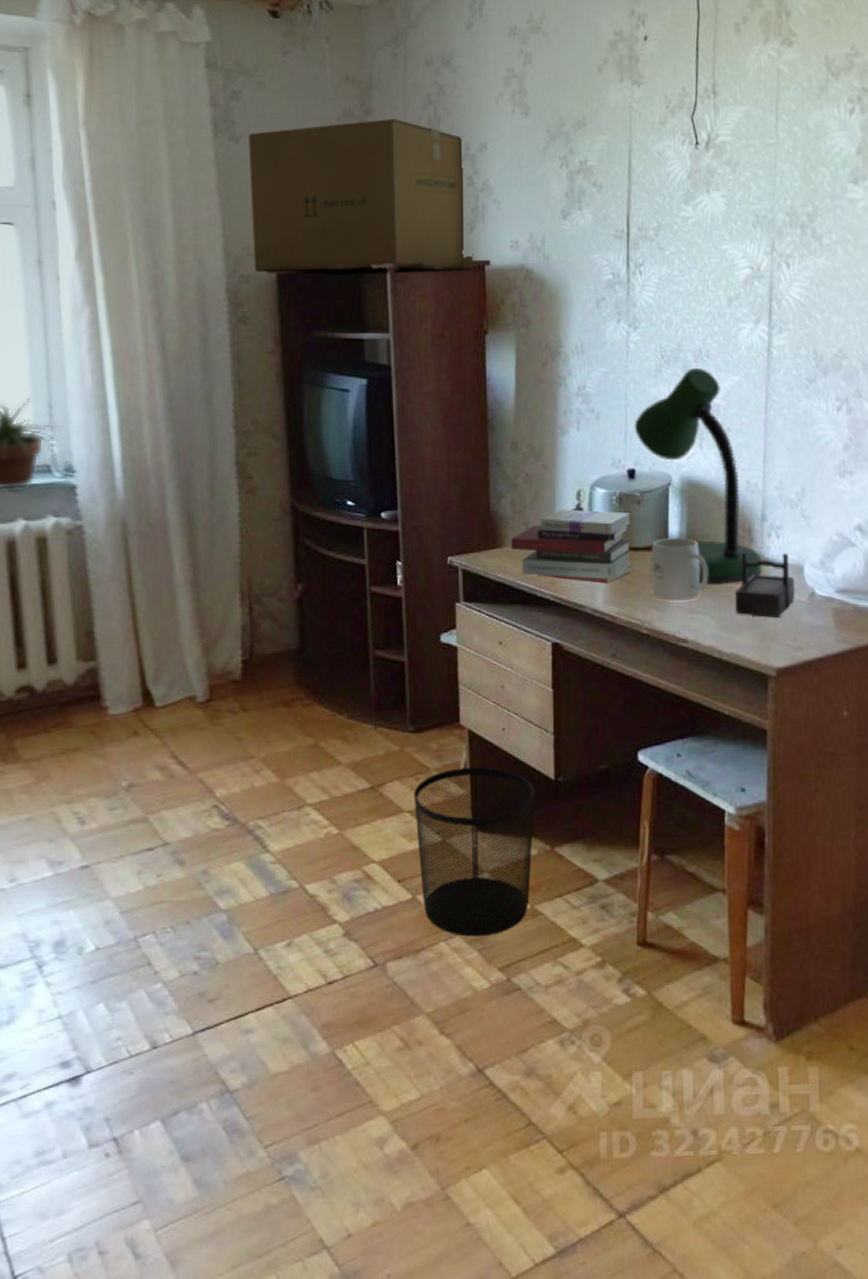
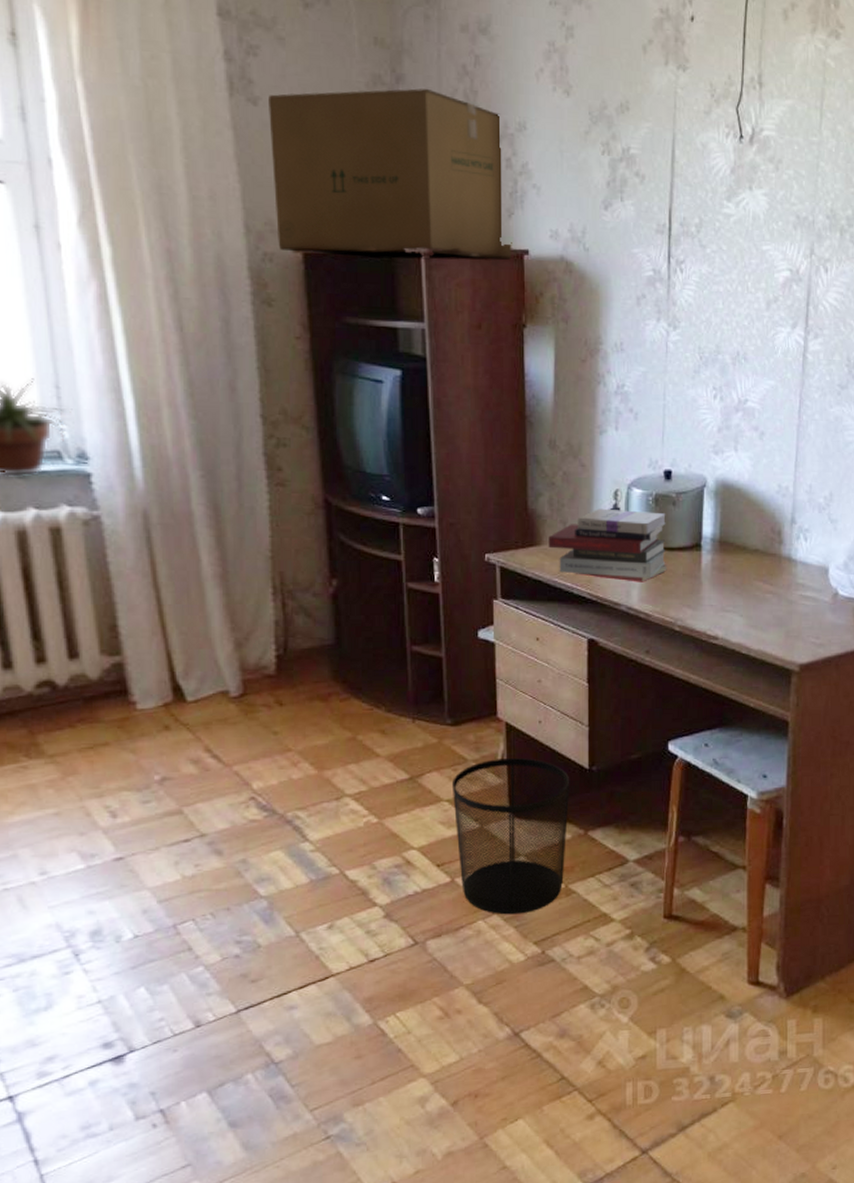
desk lamp: present [634,367,762,584] -> none [671,370,790,584]
mug: present [650,538,709,602] -> none [684,538,739,601]
decorative box: present [734,551,795,617] -> none [763,552,819,616]

